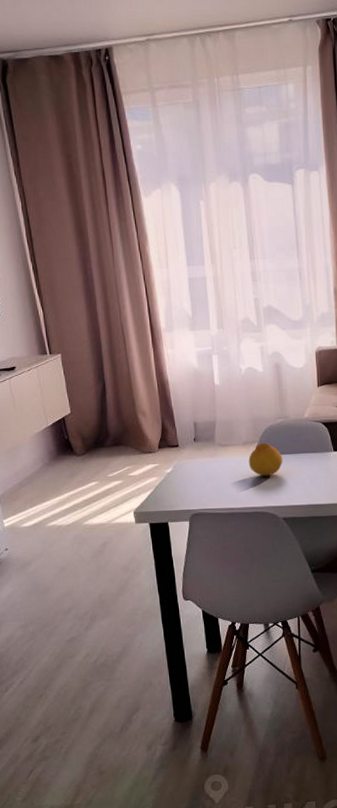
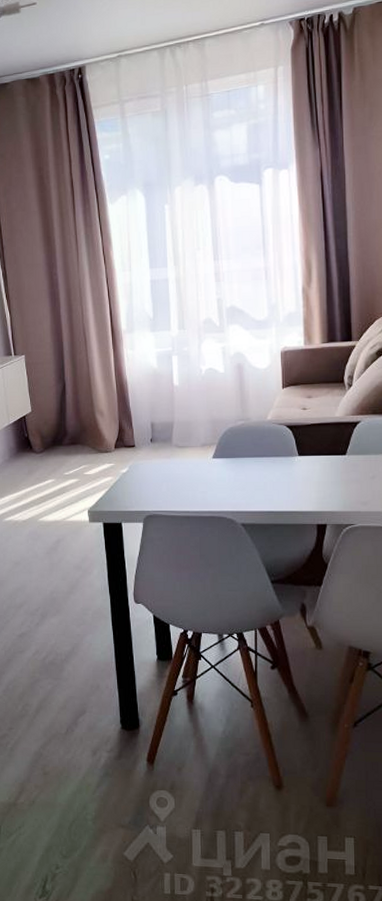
fruit: present [248,442,283,476] -> none [206,444,242,480]

